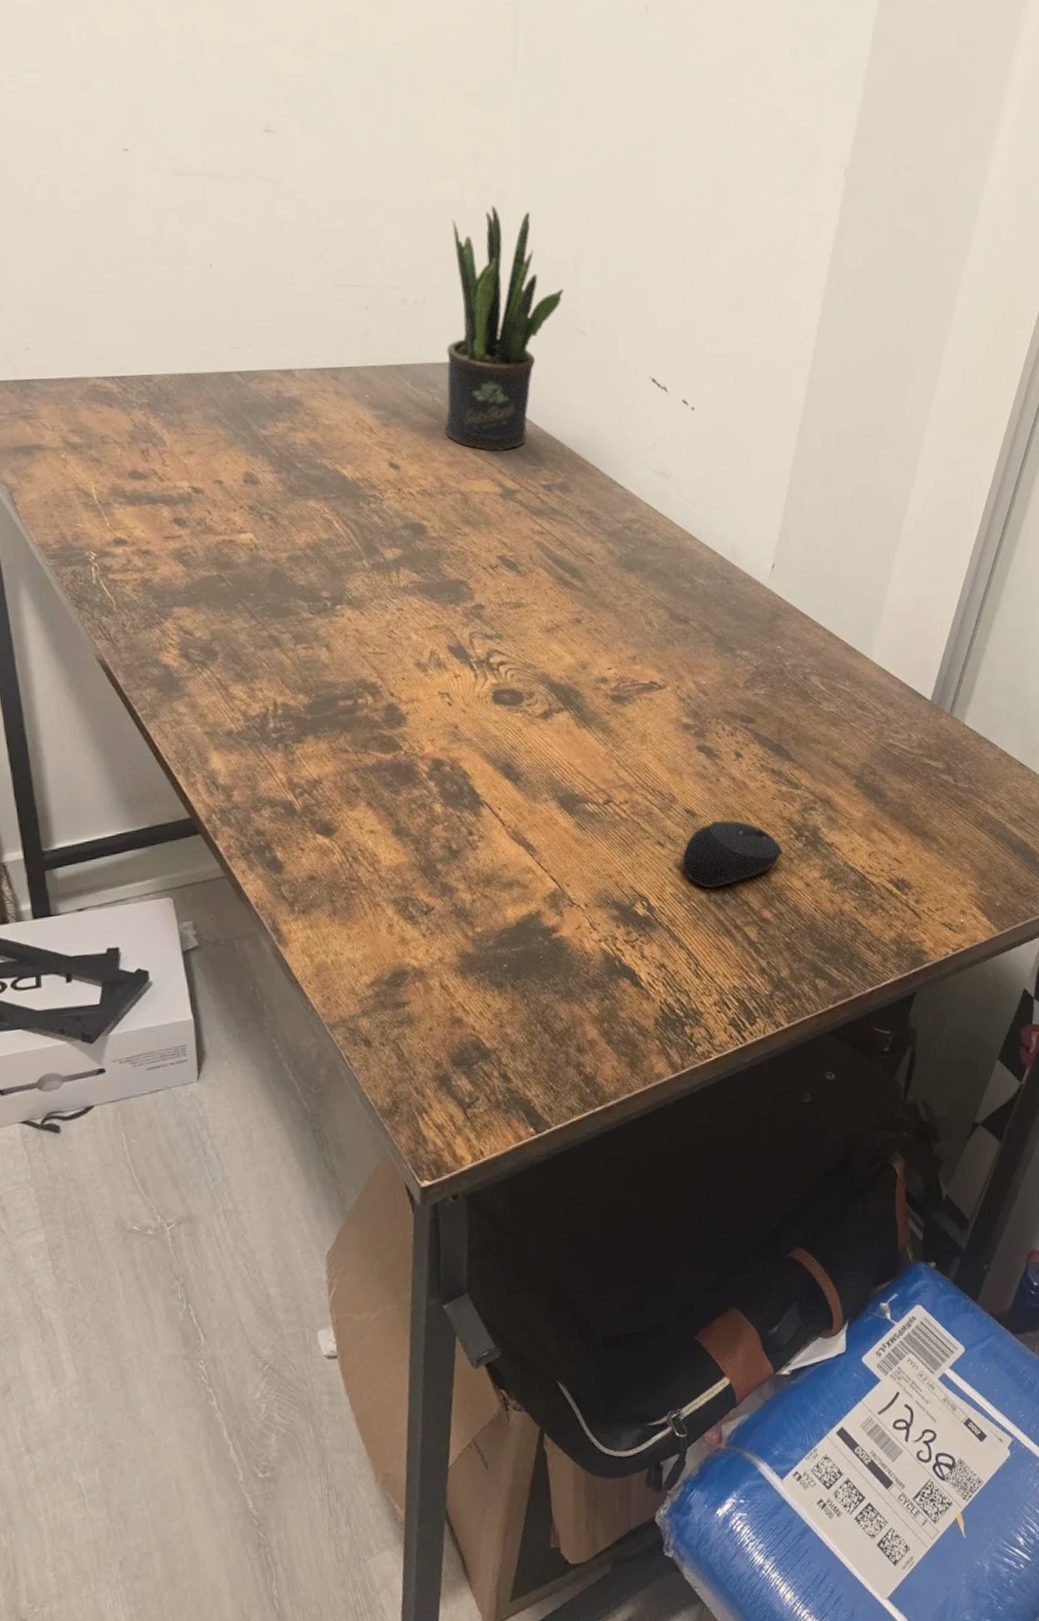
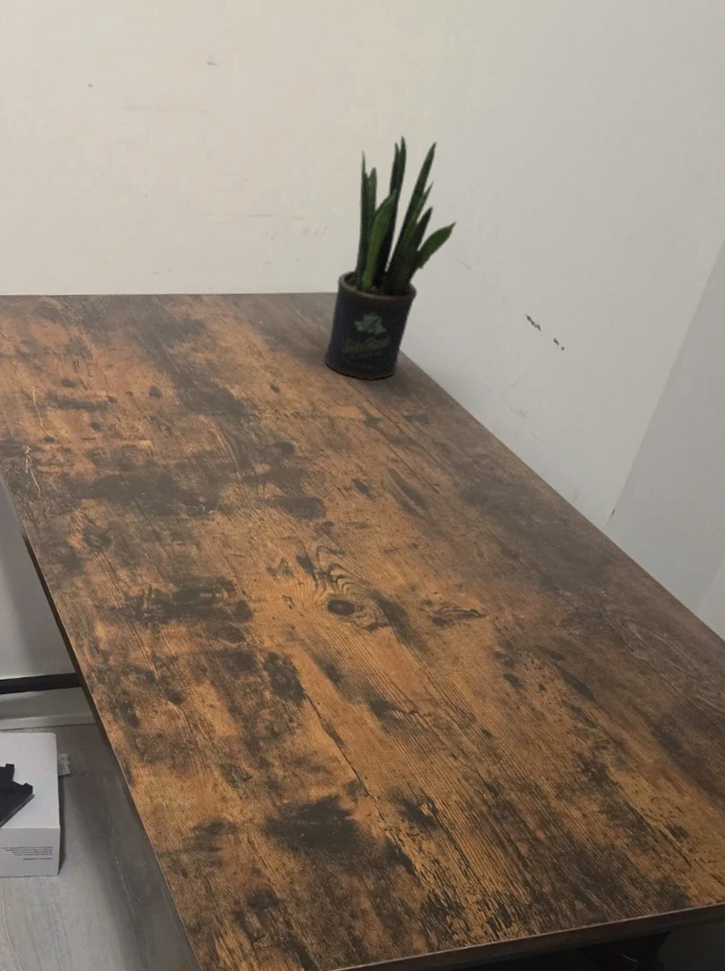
computer mouse: present [681,820,782,889] -> none [470,743,567,804]

